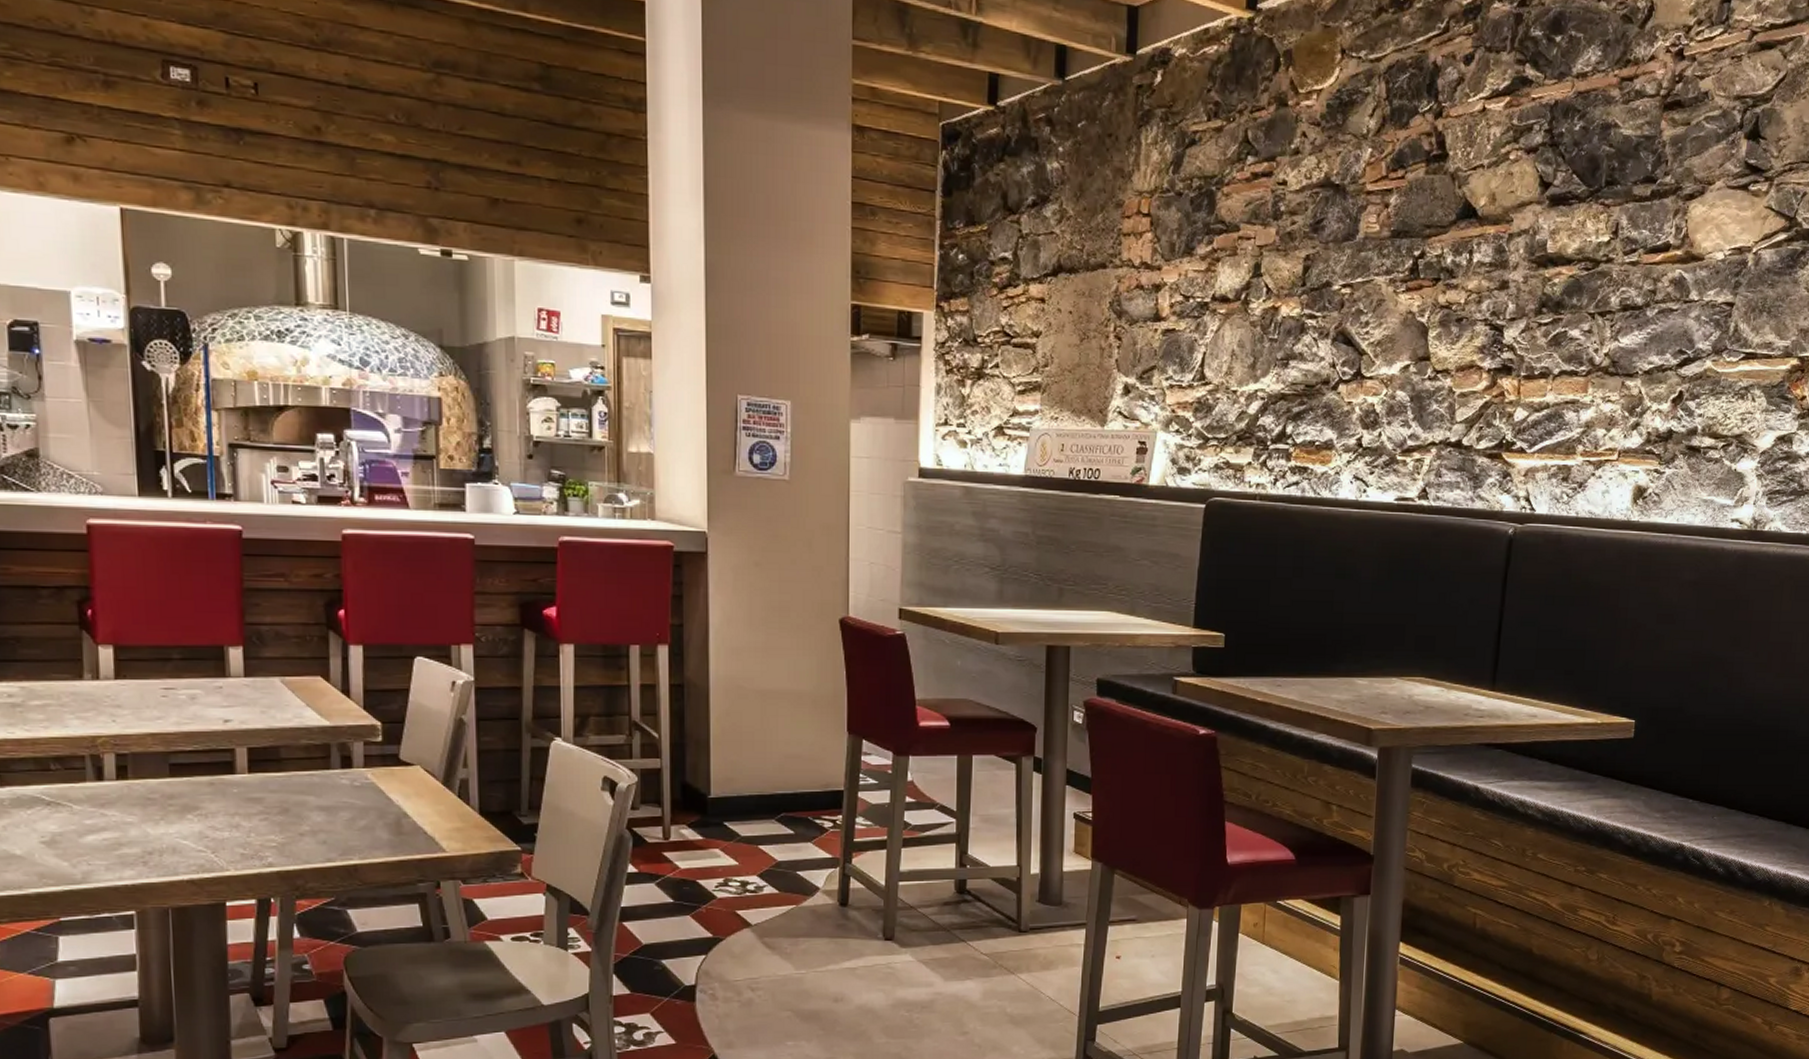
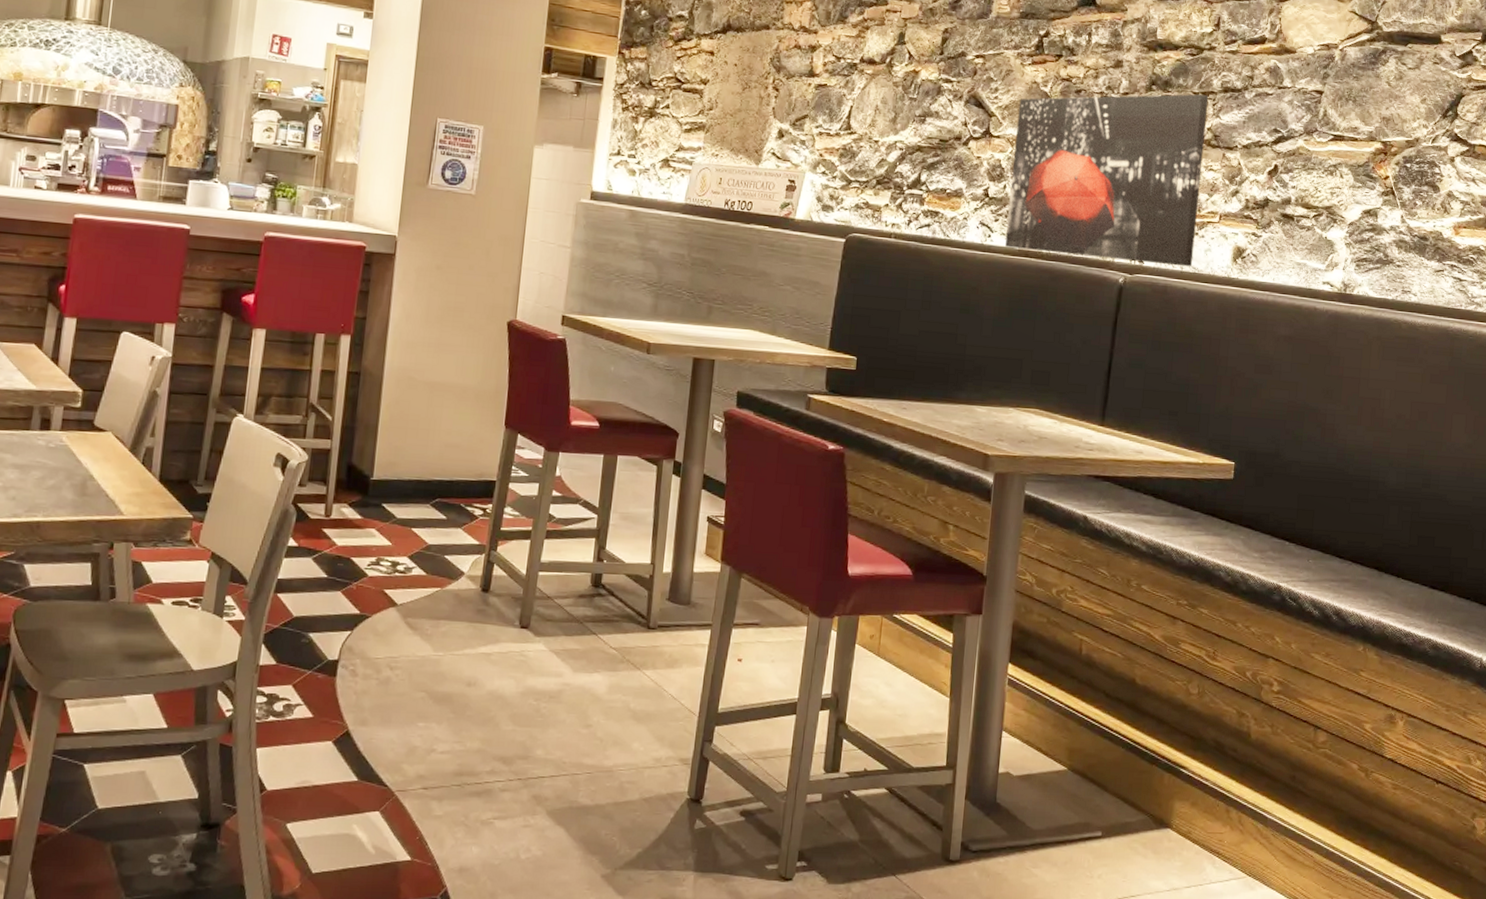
wall art: none [1383,314,1606,512] -> present [1005,93,1209,267]

